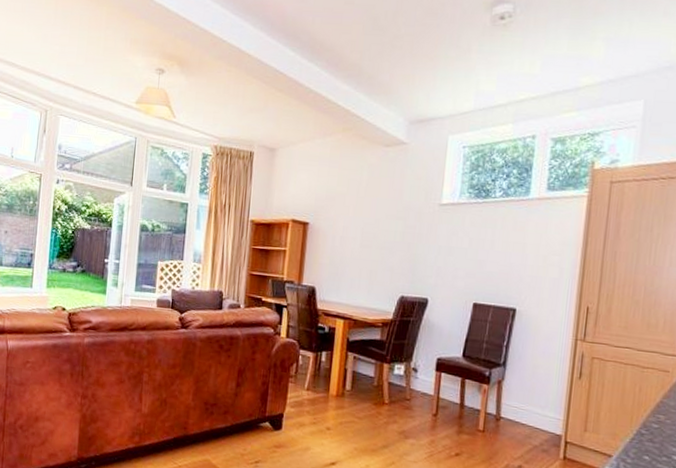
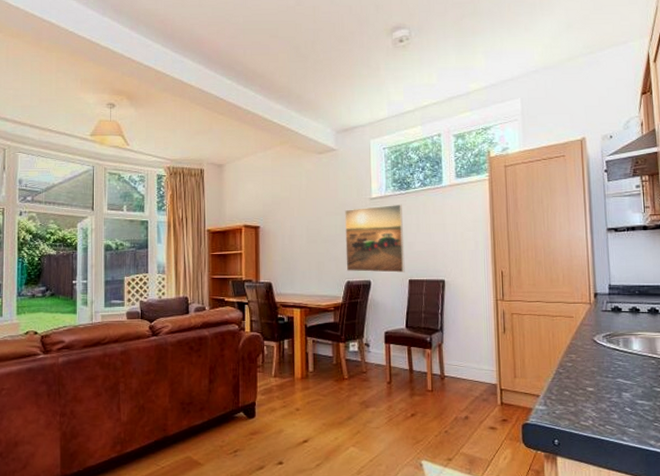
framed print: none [401,214,477,294] -> present [345,204,405,273]

